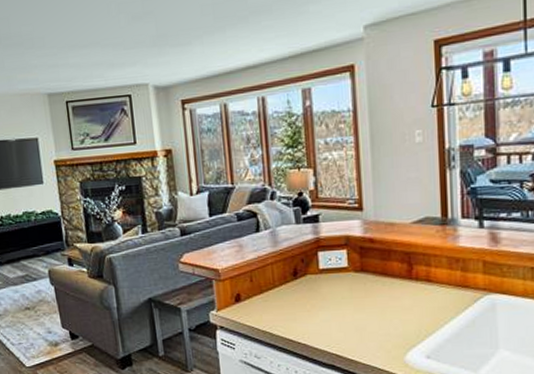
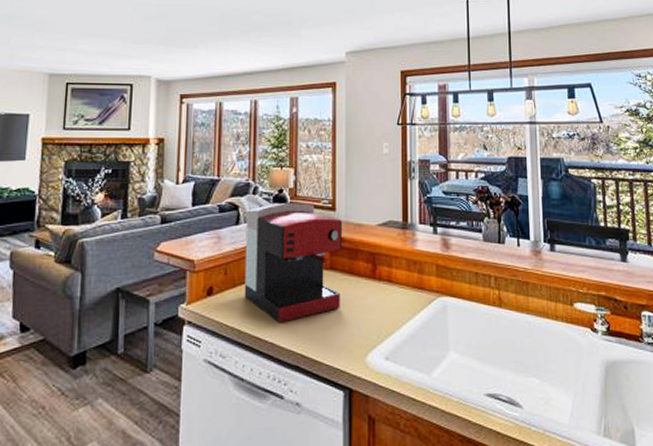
coffee maker: none [265,205,374,326] -> present [244,203,342,323]

